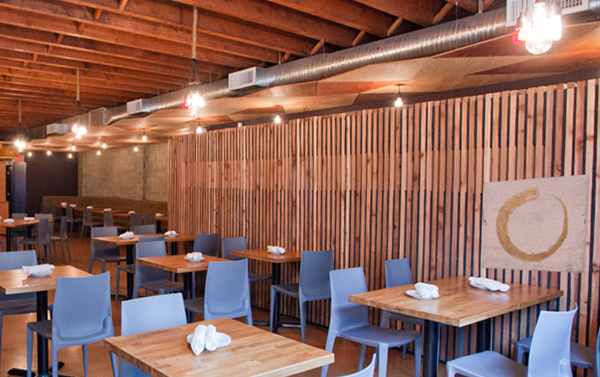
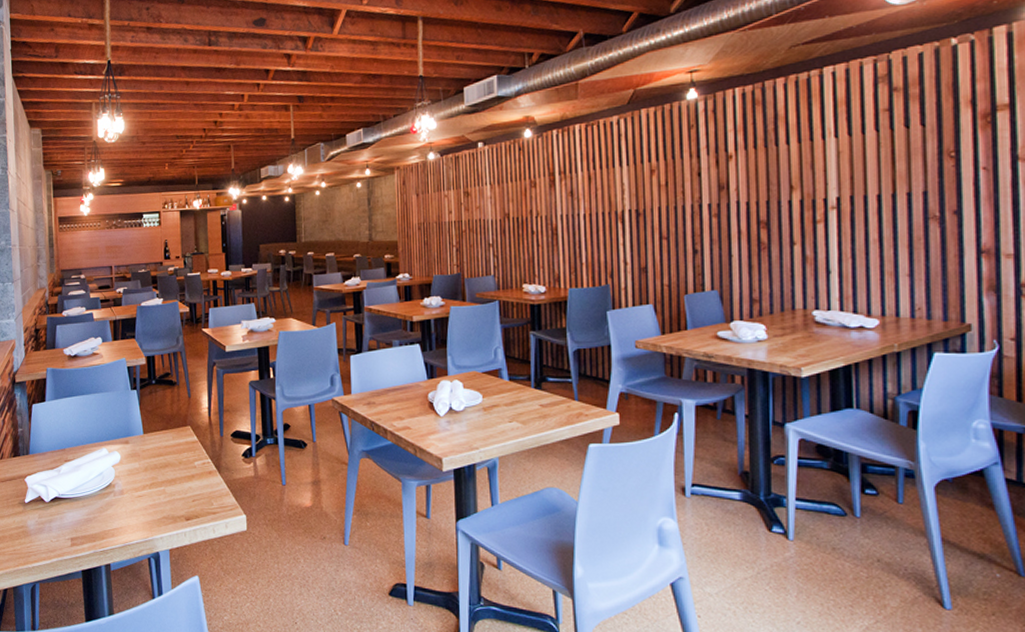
wall art: present [480,174,590,273] -> none [827,159,1008,299]

